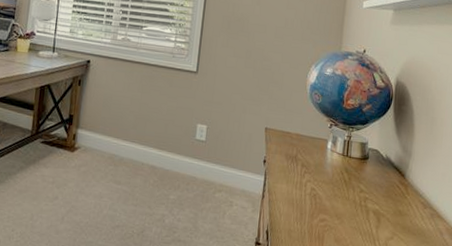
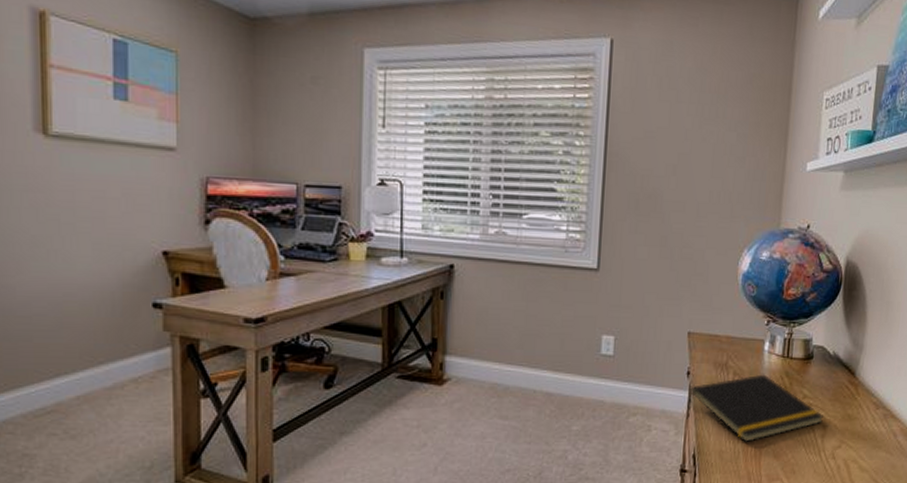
notepad: none [263,167,379,225] -> present [687,374,824,442]

